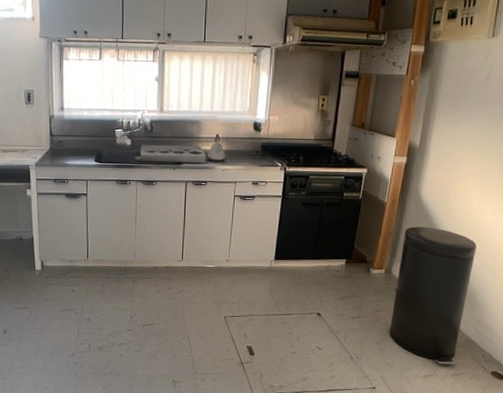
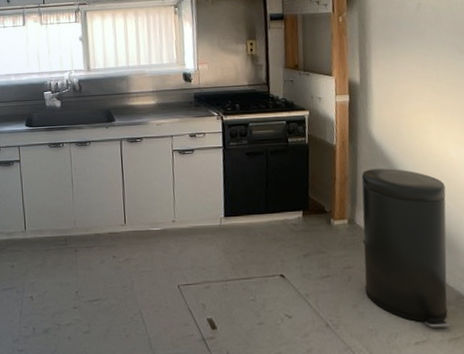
dish rack: present [135,144,206,164] -> none [66,101,139,123]
kettle: present [206,133,226,163] -> none [139,87,159,118]

